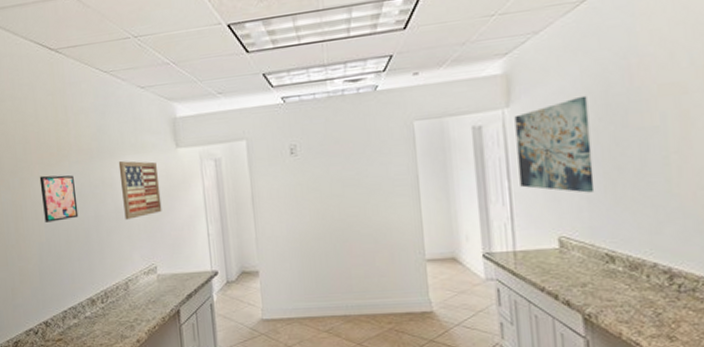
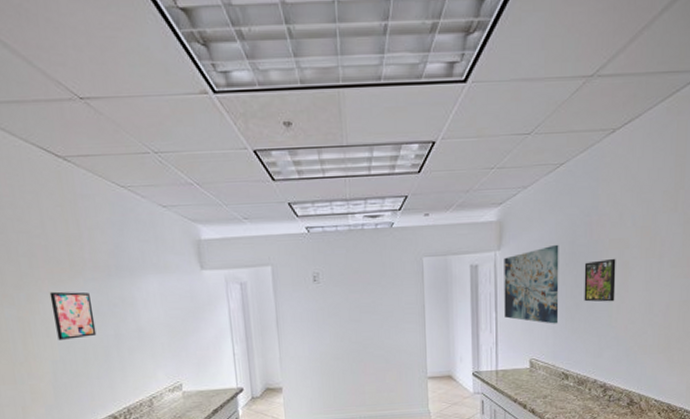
wall art: present [118,161,162,220] -> none [139,280,187,339]
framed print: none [624,107,674,164] -> present [584,258,616,302]

